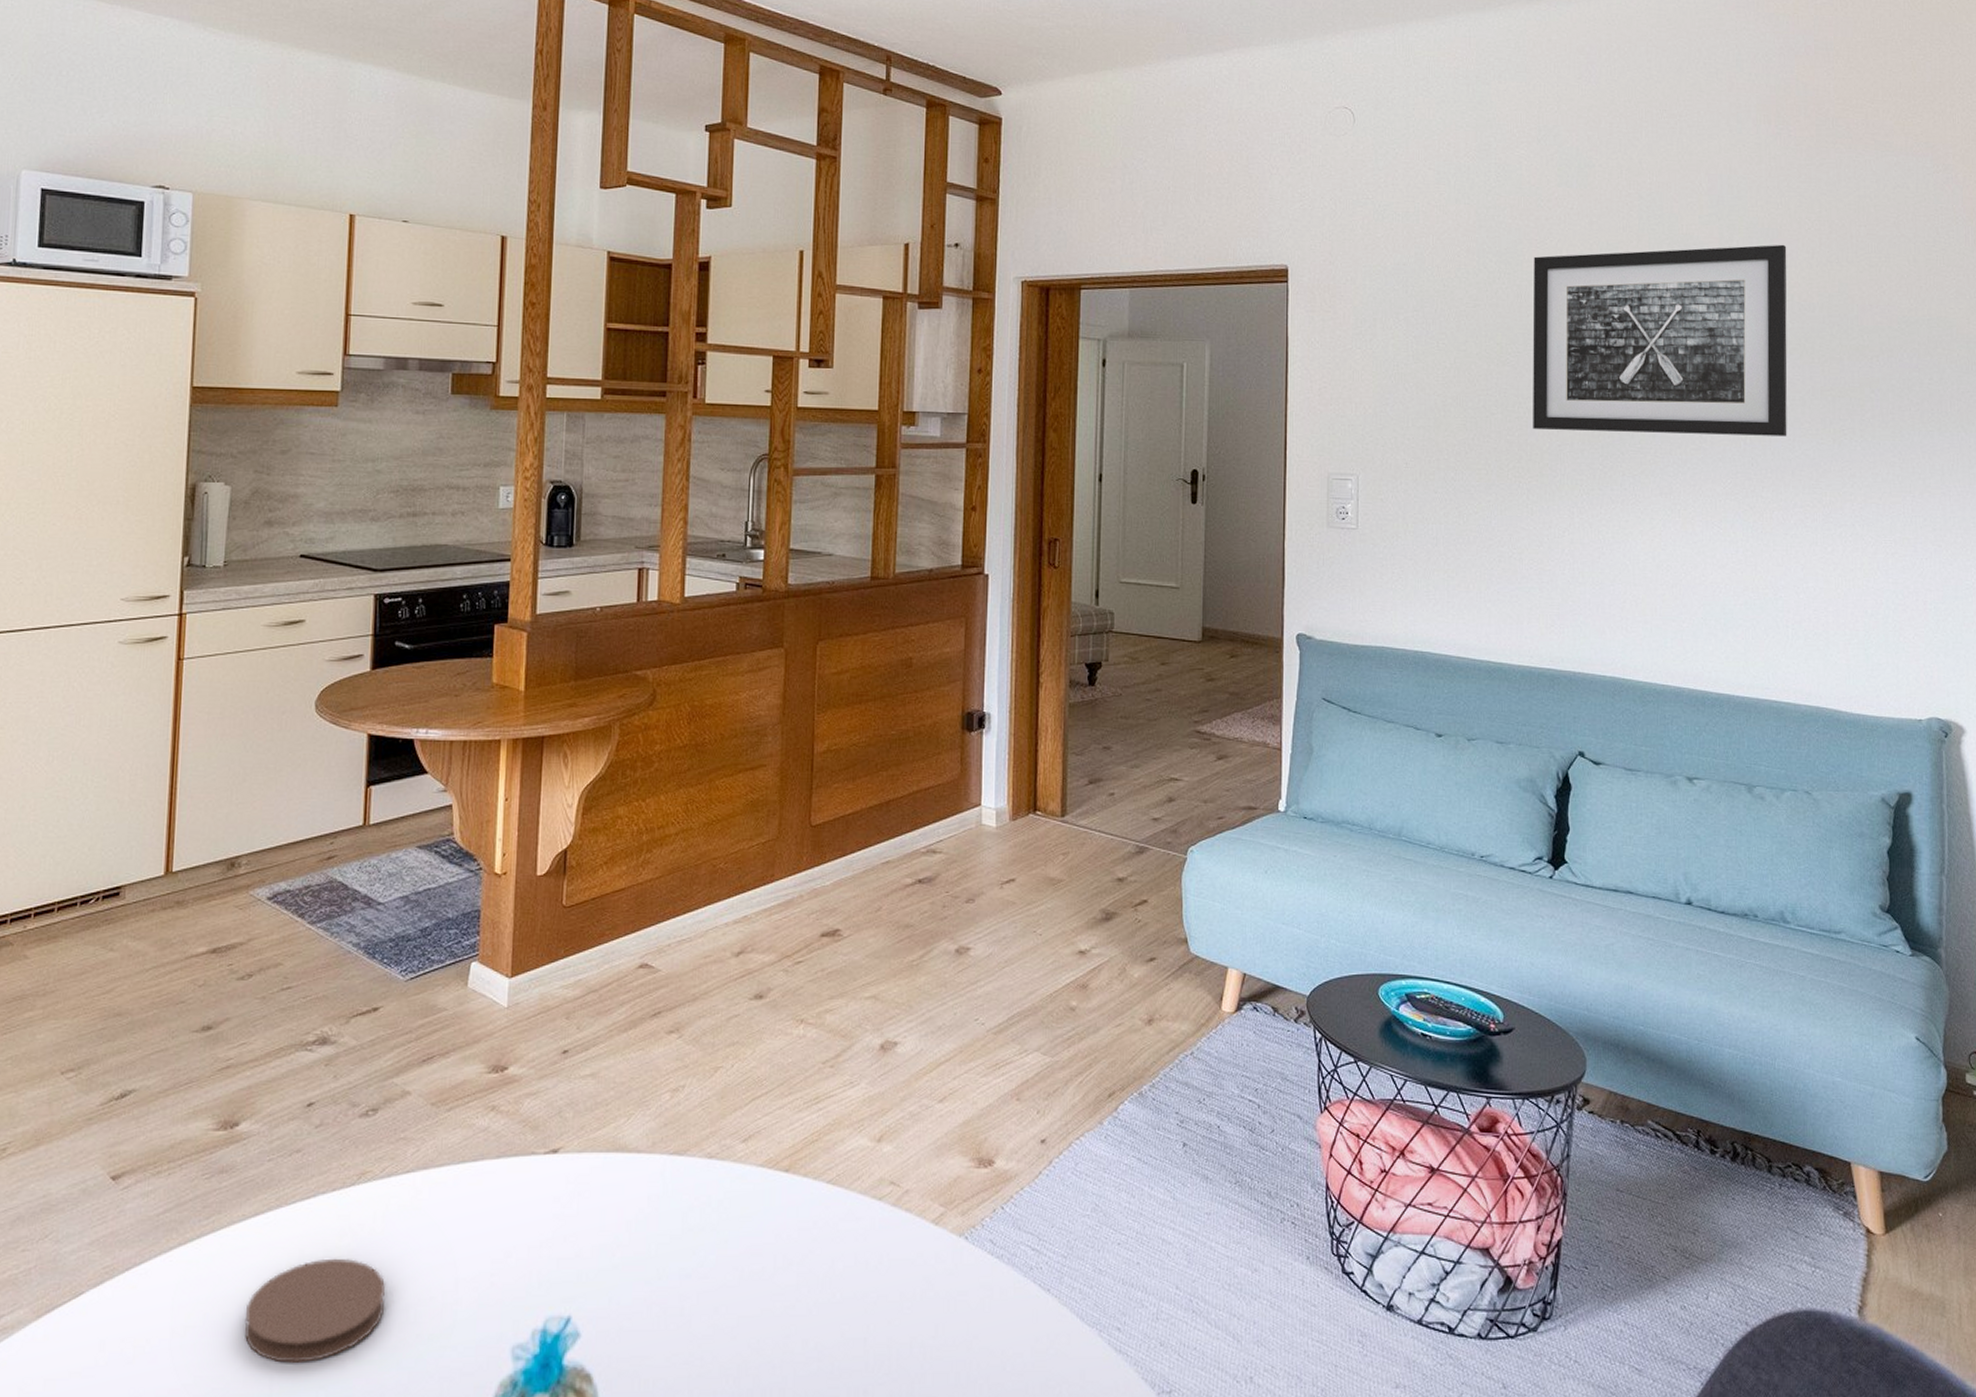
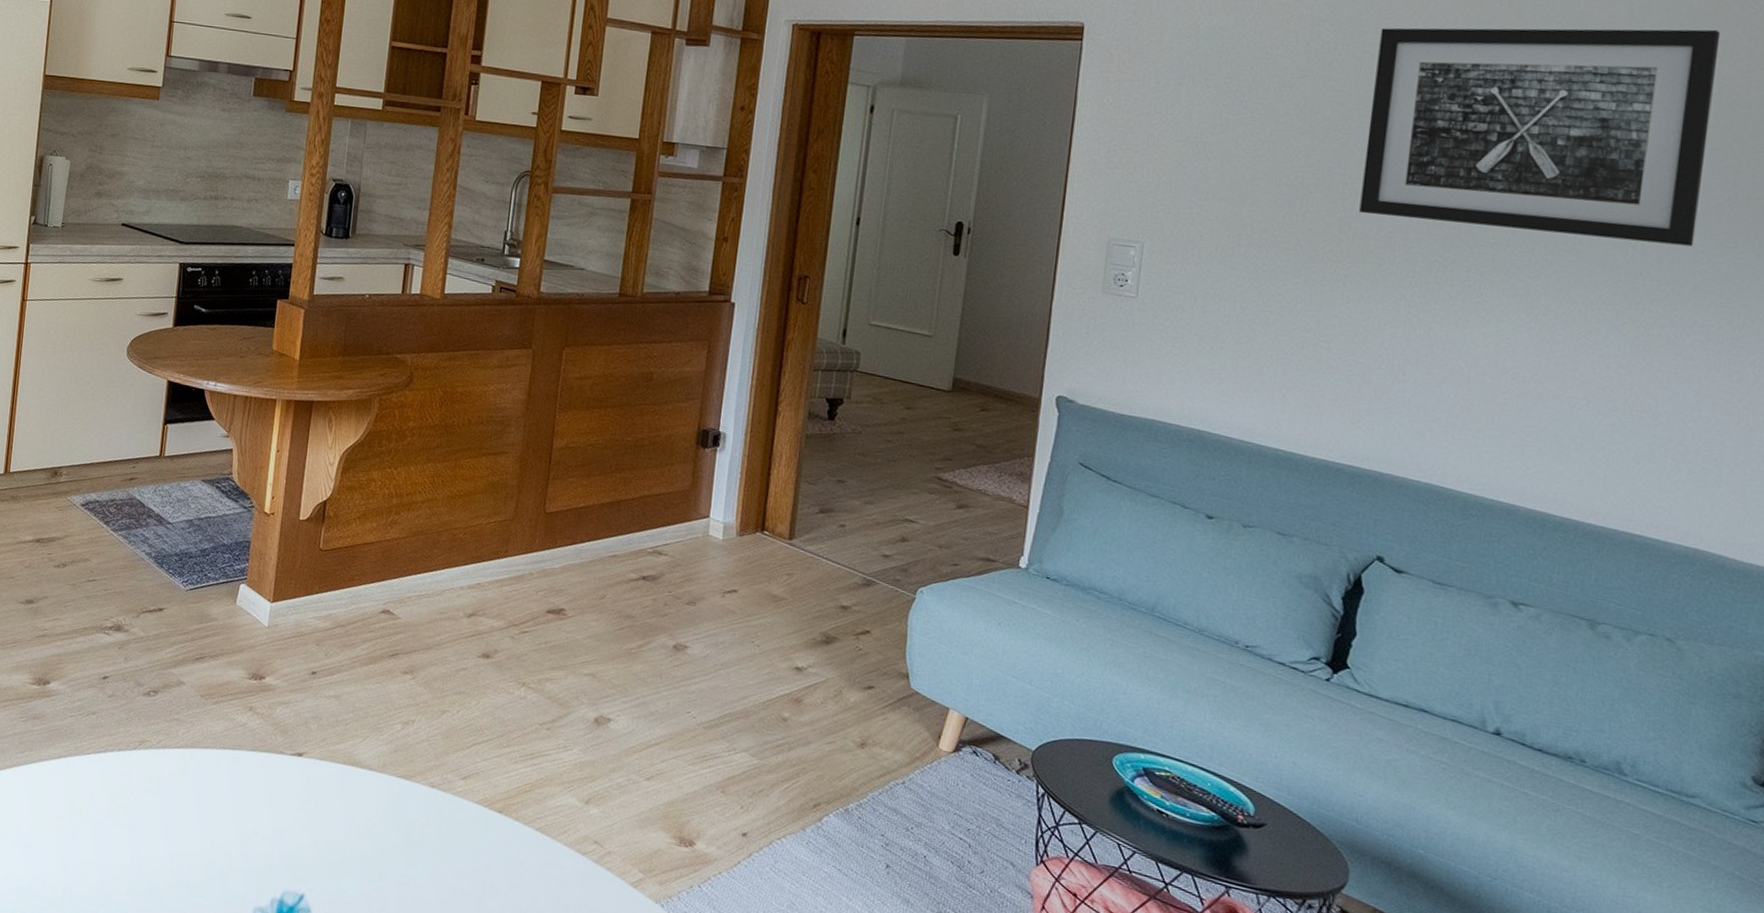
coaster: present [245,1258,385,1363] -> none [45,803,156,884]

